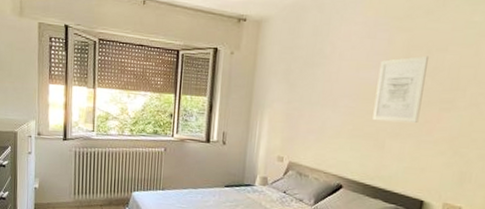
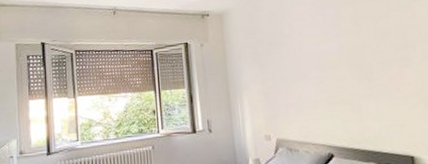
wall art: present [373,55,429,123] -> none [335,22,384,86]

